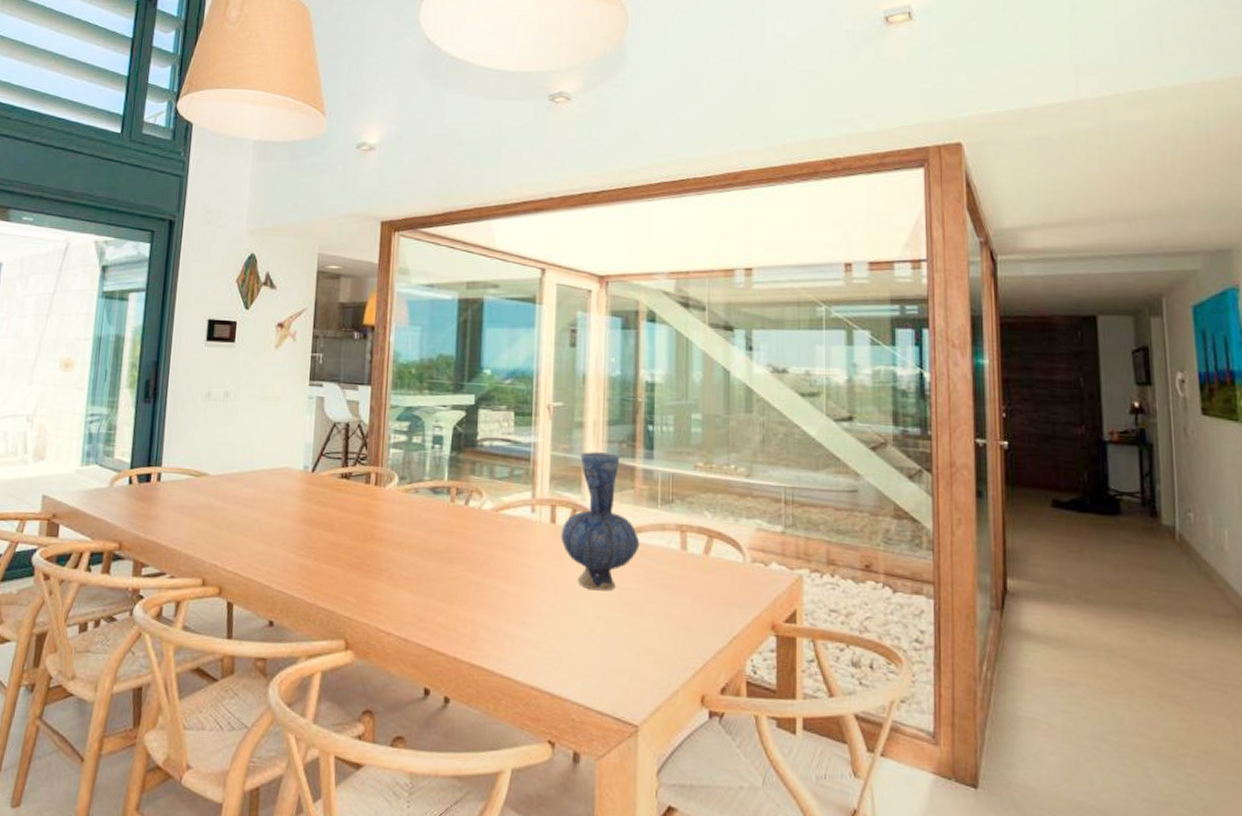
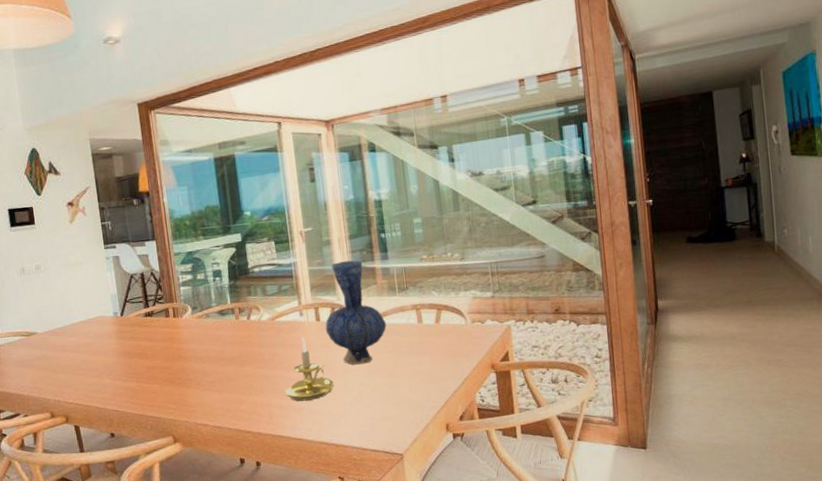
candle holder: none [496,540,561,627] -> present [284,337,334,402]

